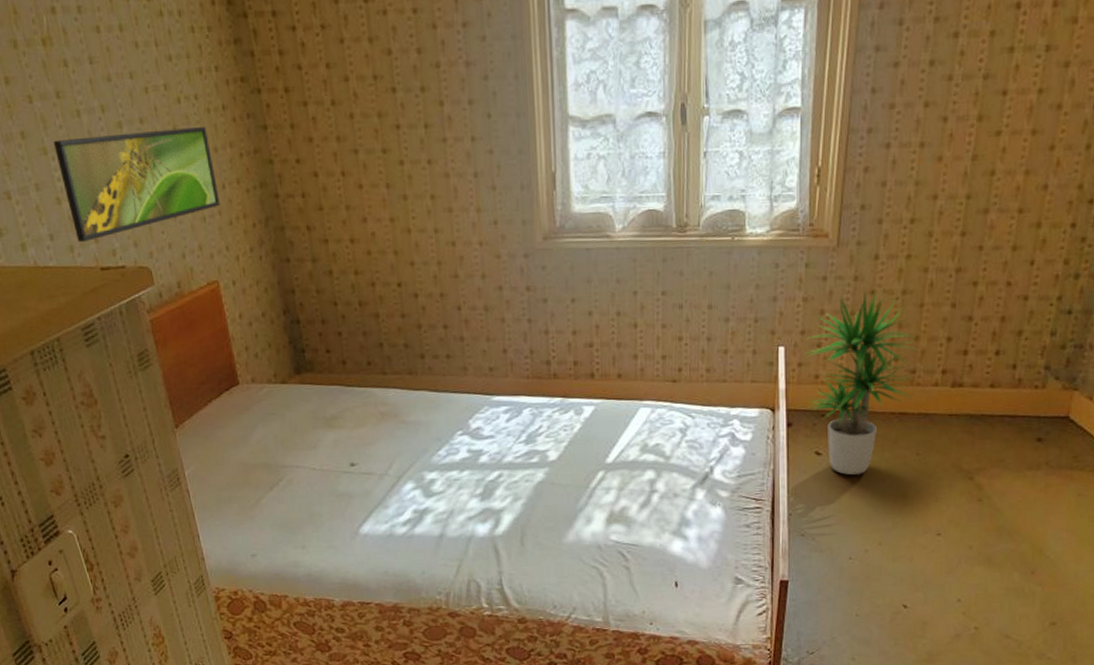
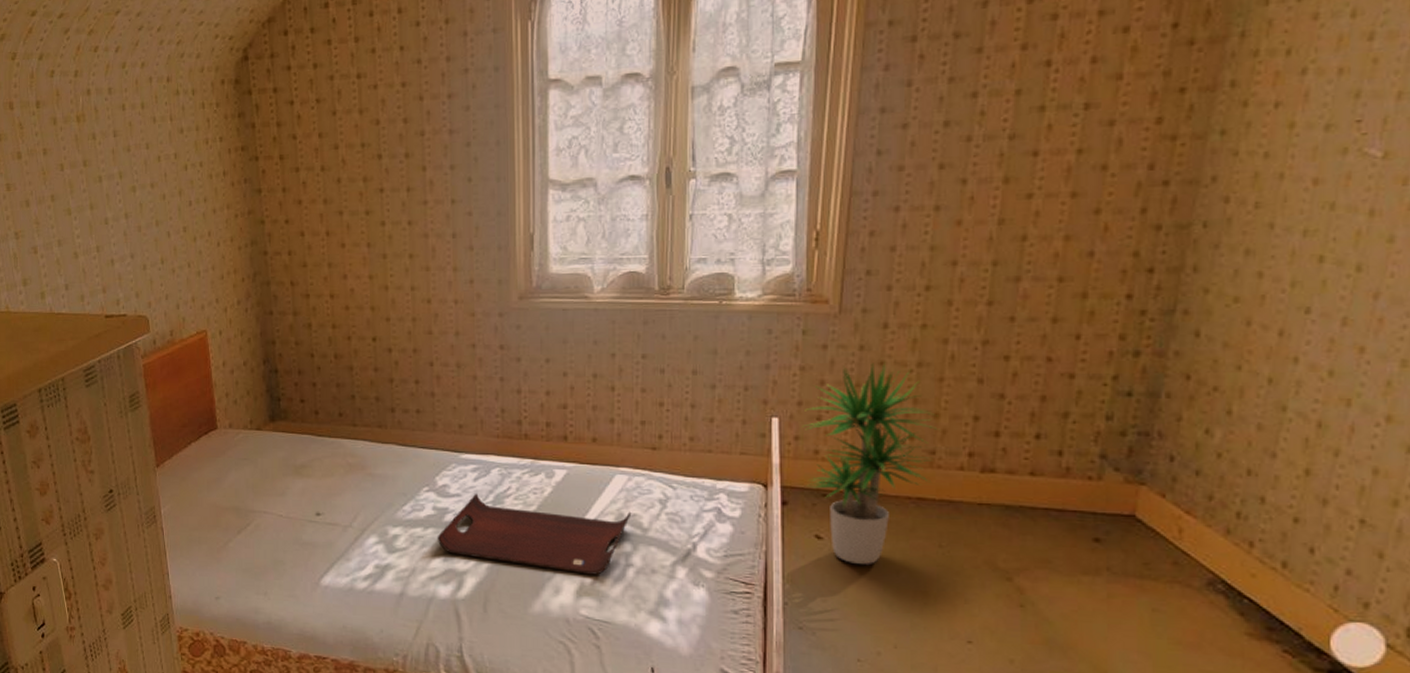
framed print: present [53,126,220,243] -> none [77,190,214,293]
serving tray: none [473,434,655,503] -> present [437,493,632,575]

